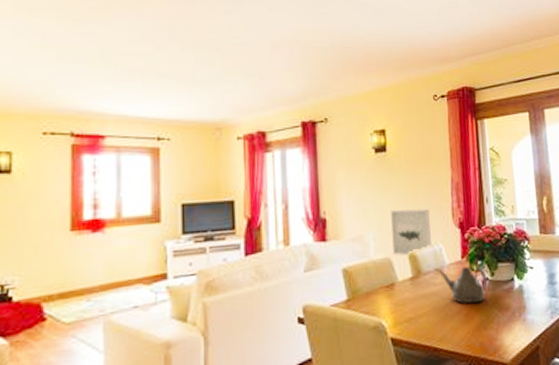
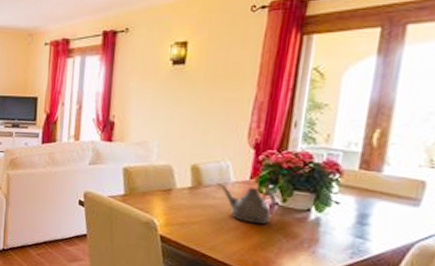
wall art: present [391,209,433,256] -> none [176,121,224,167]

